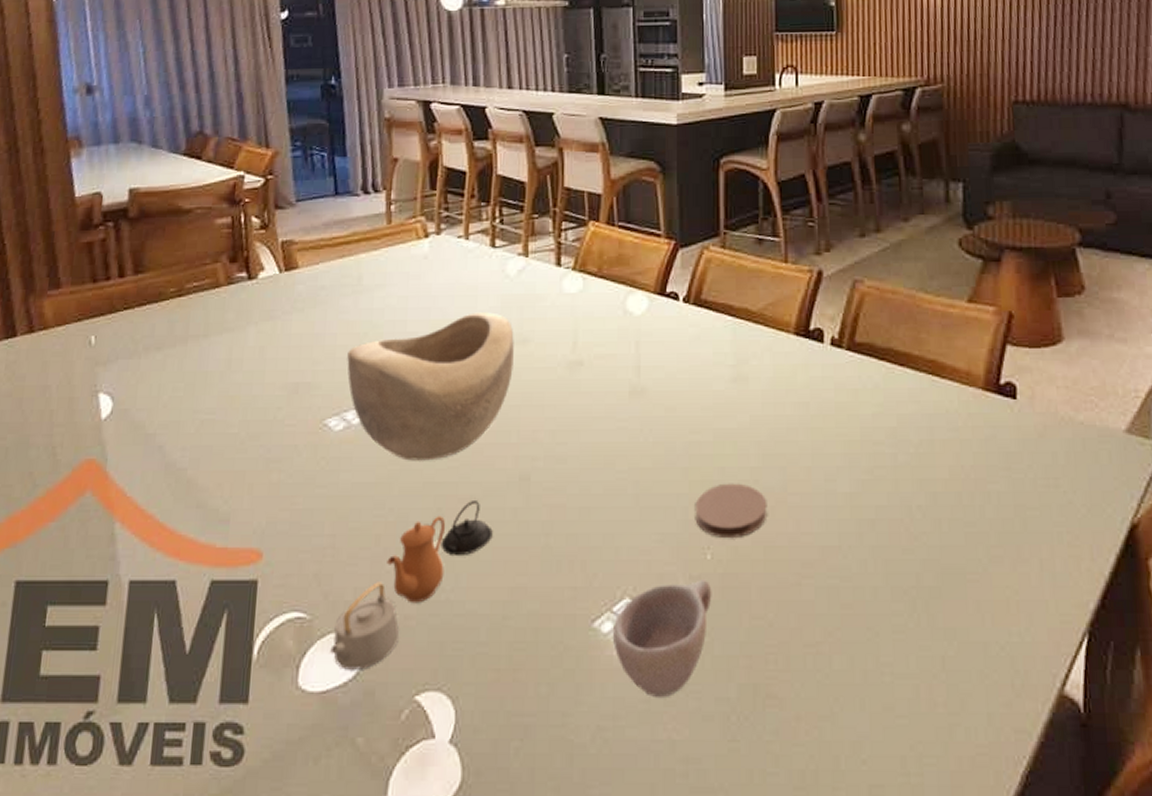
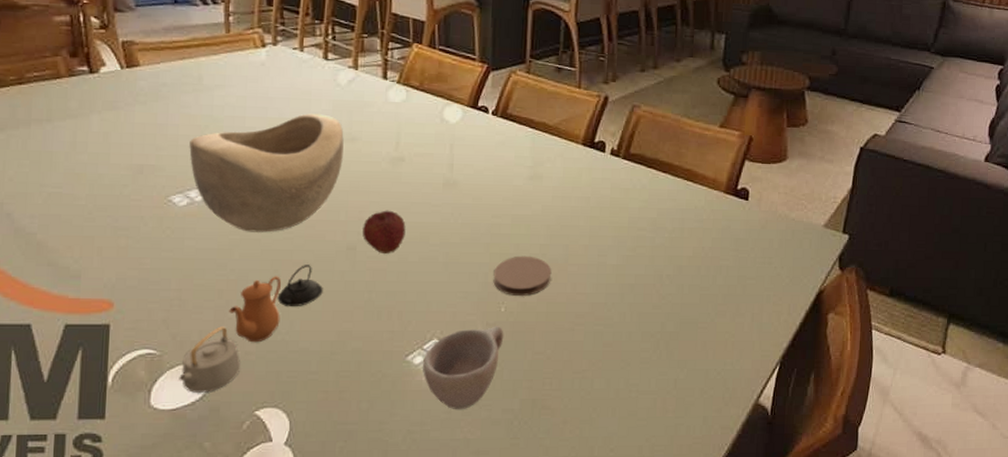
fruit: none [536,428,587,486] -> present [362,210,406,255]

